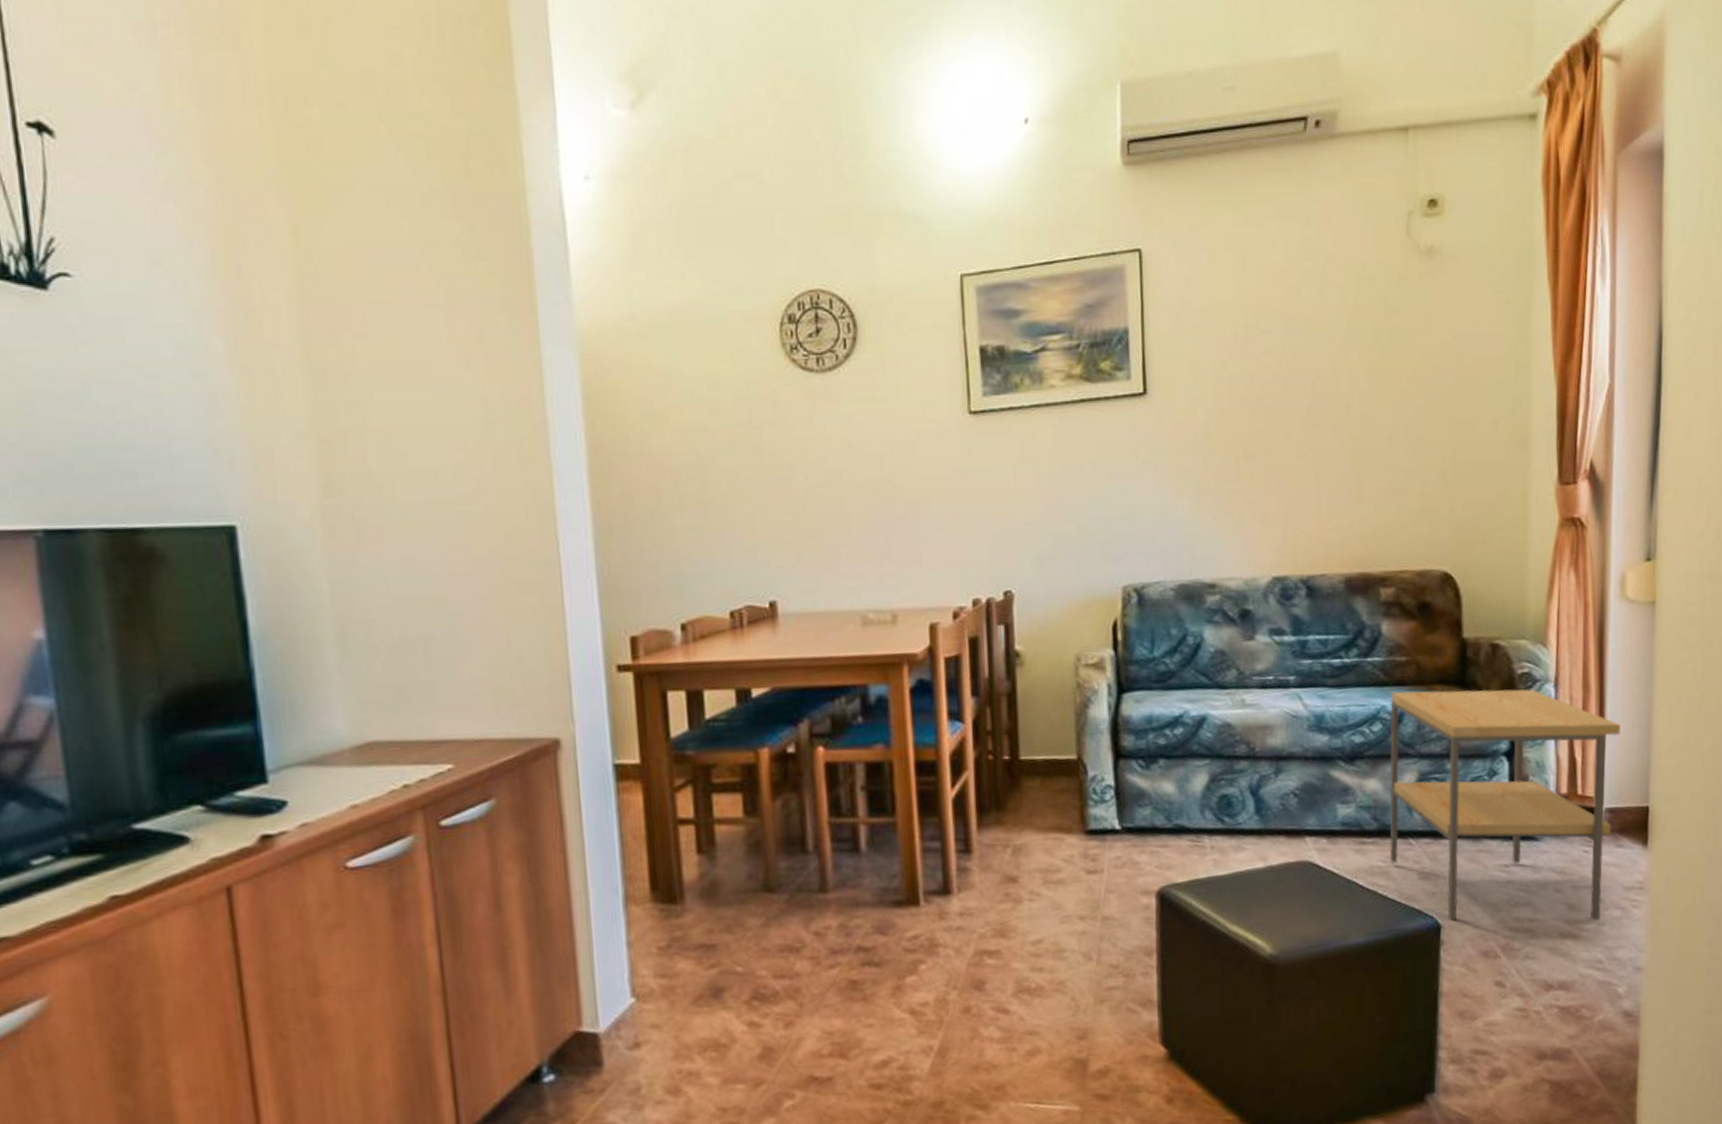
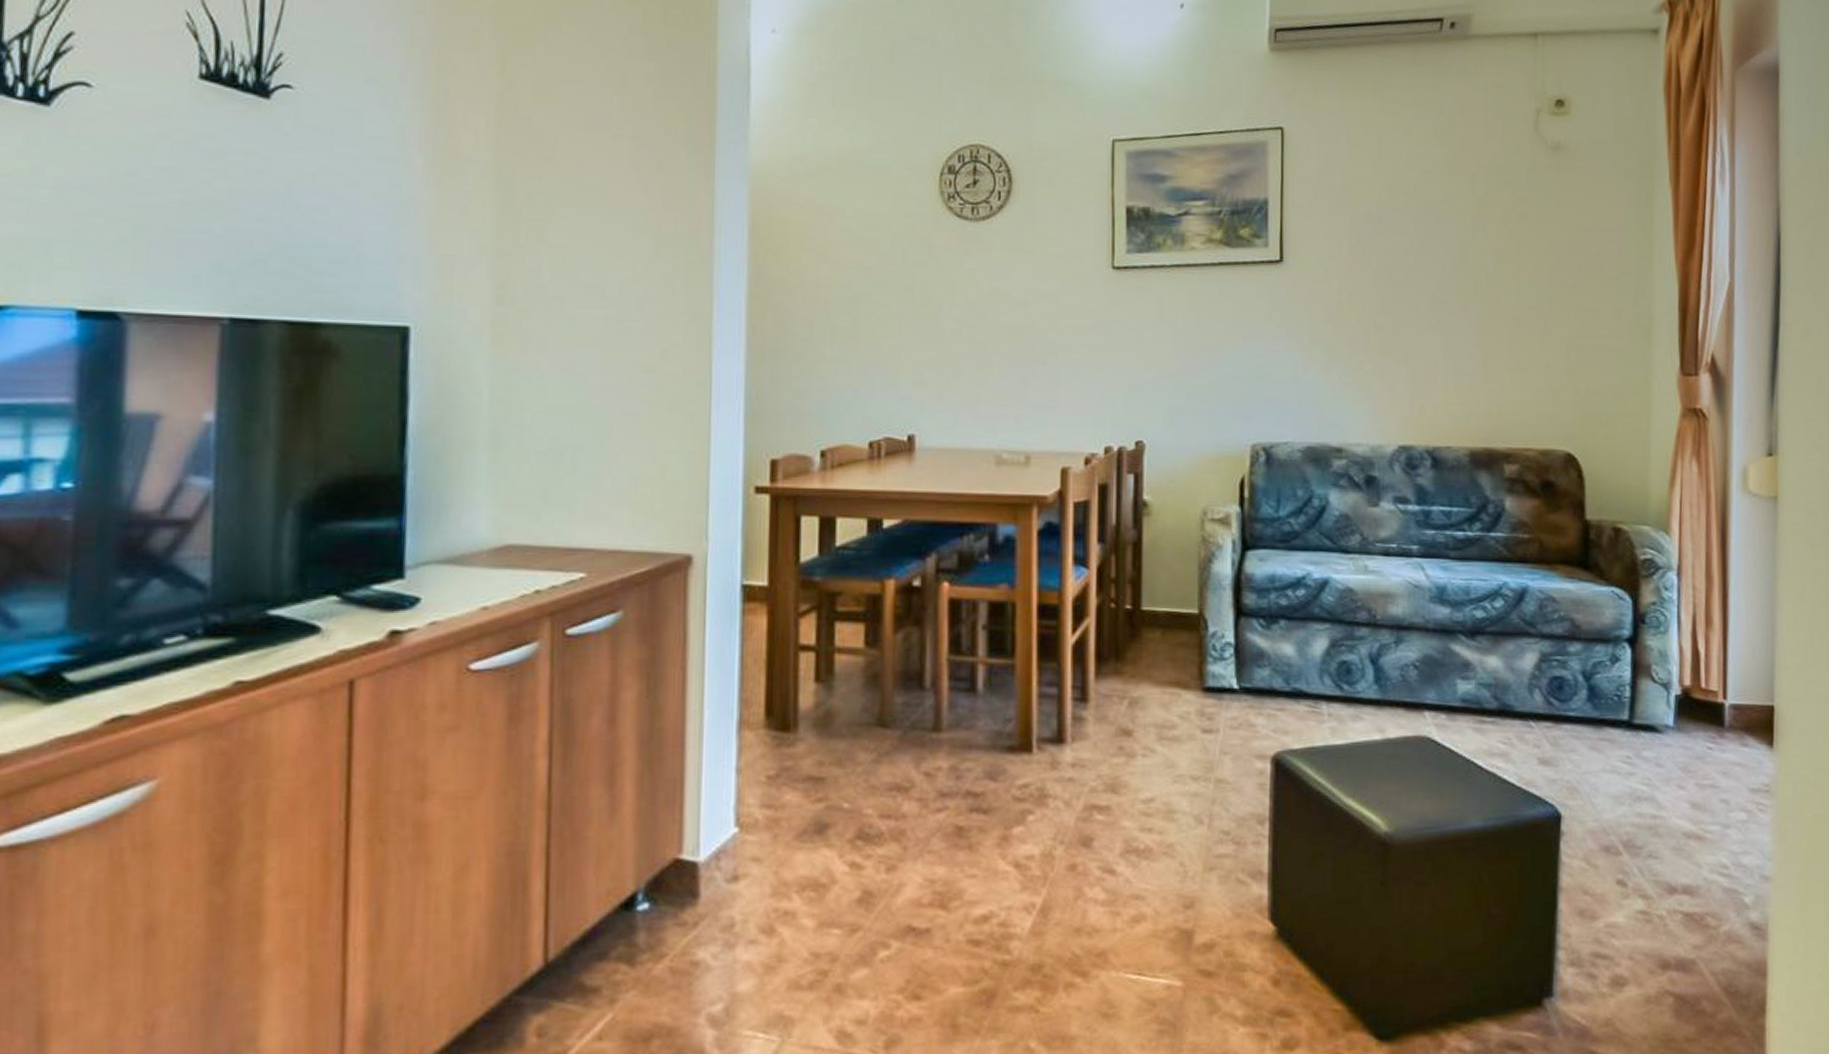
side table: present [1389,689,1621,921] -> none [1509,568,1744,822]

